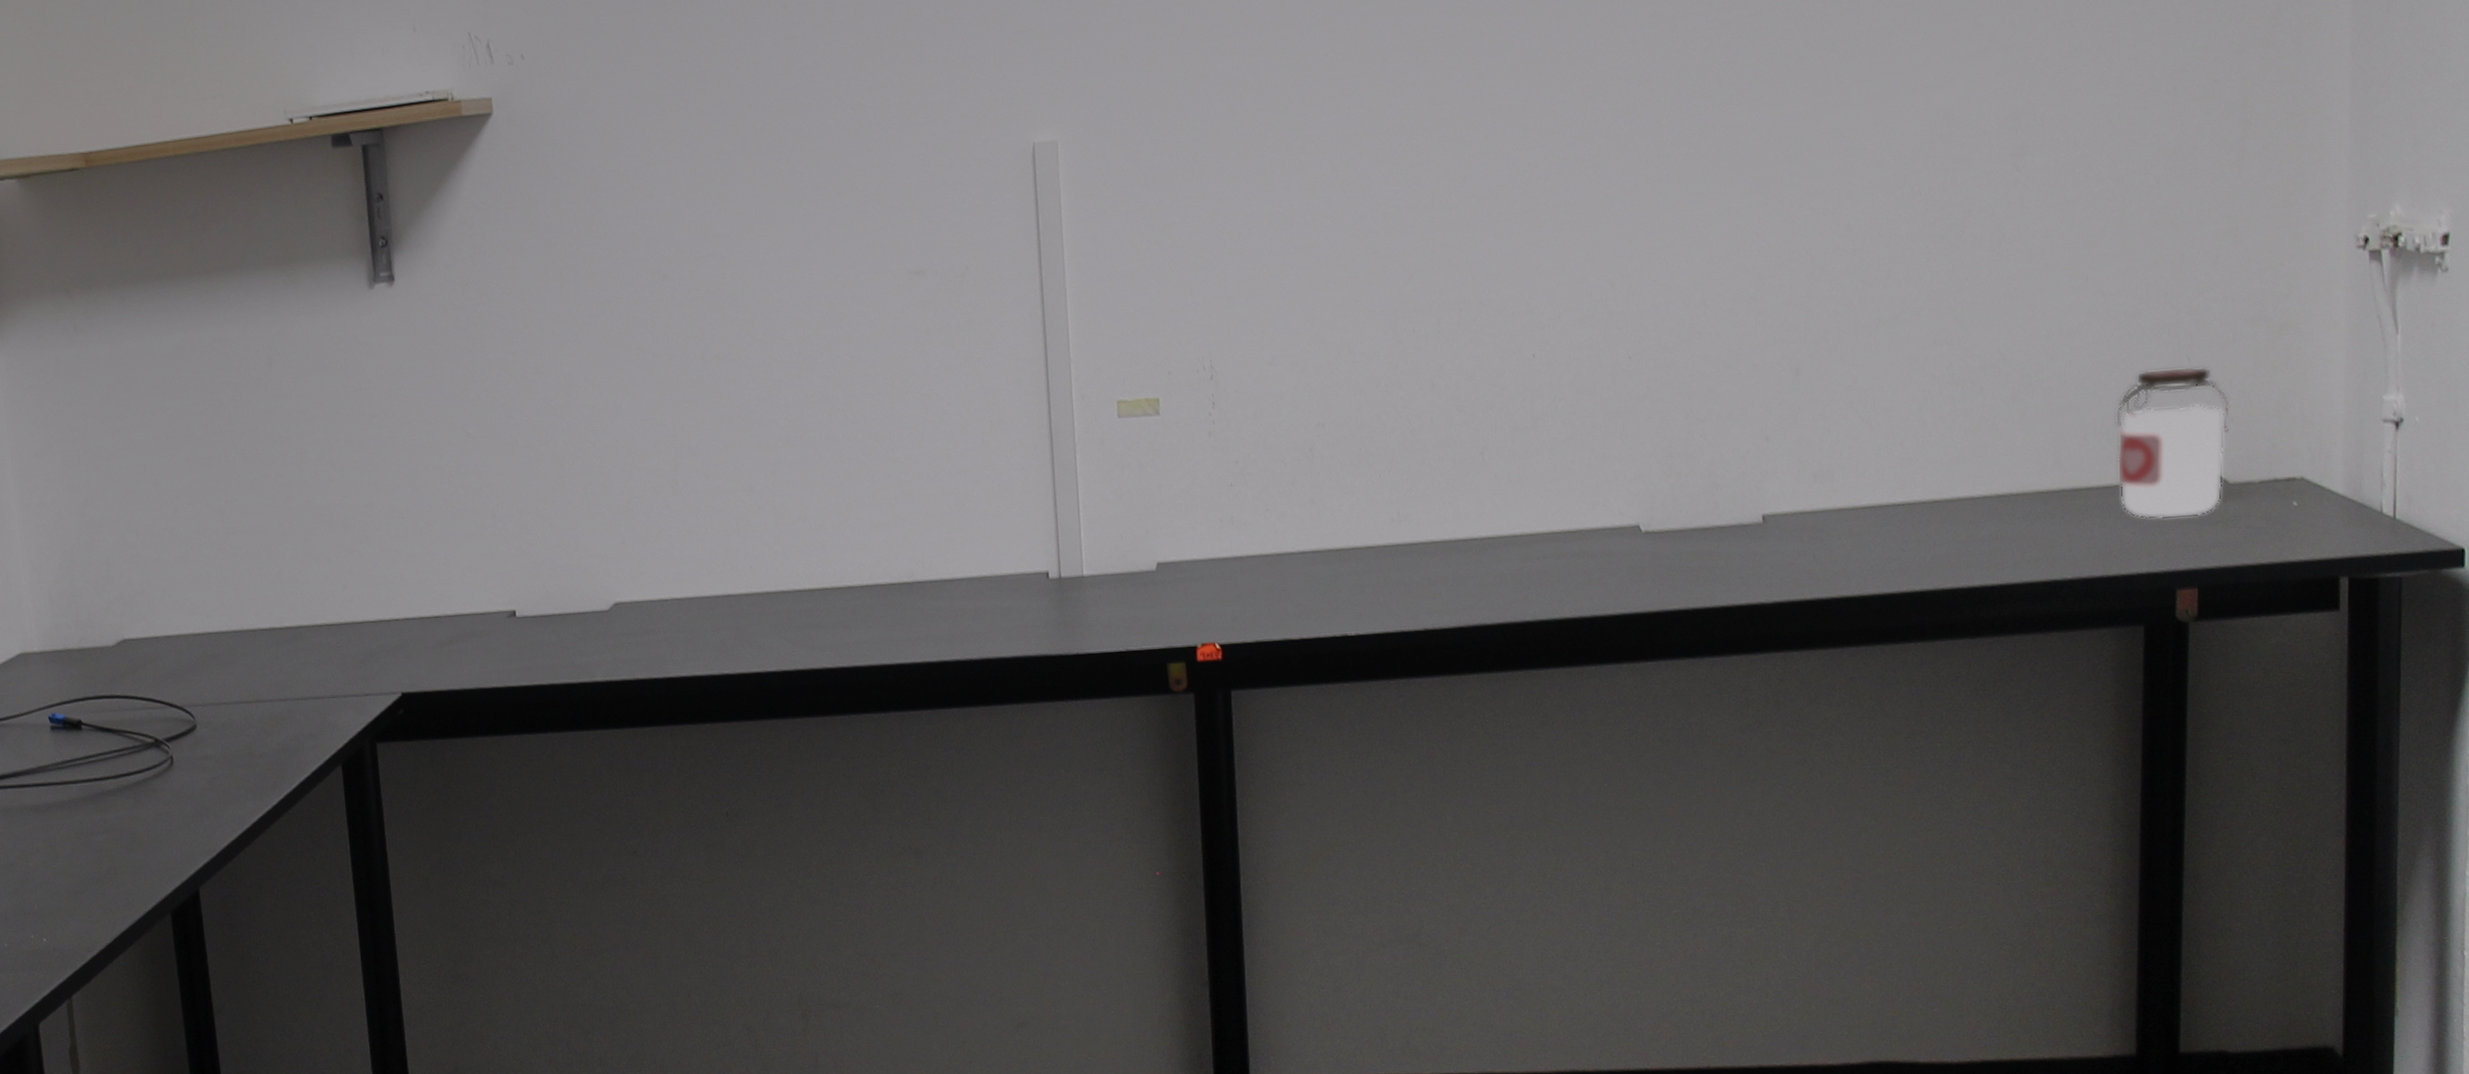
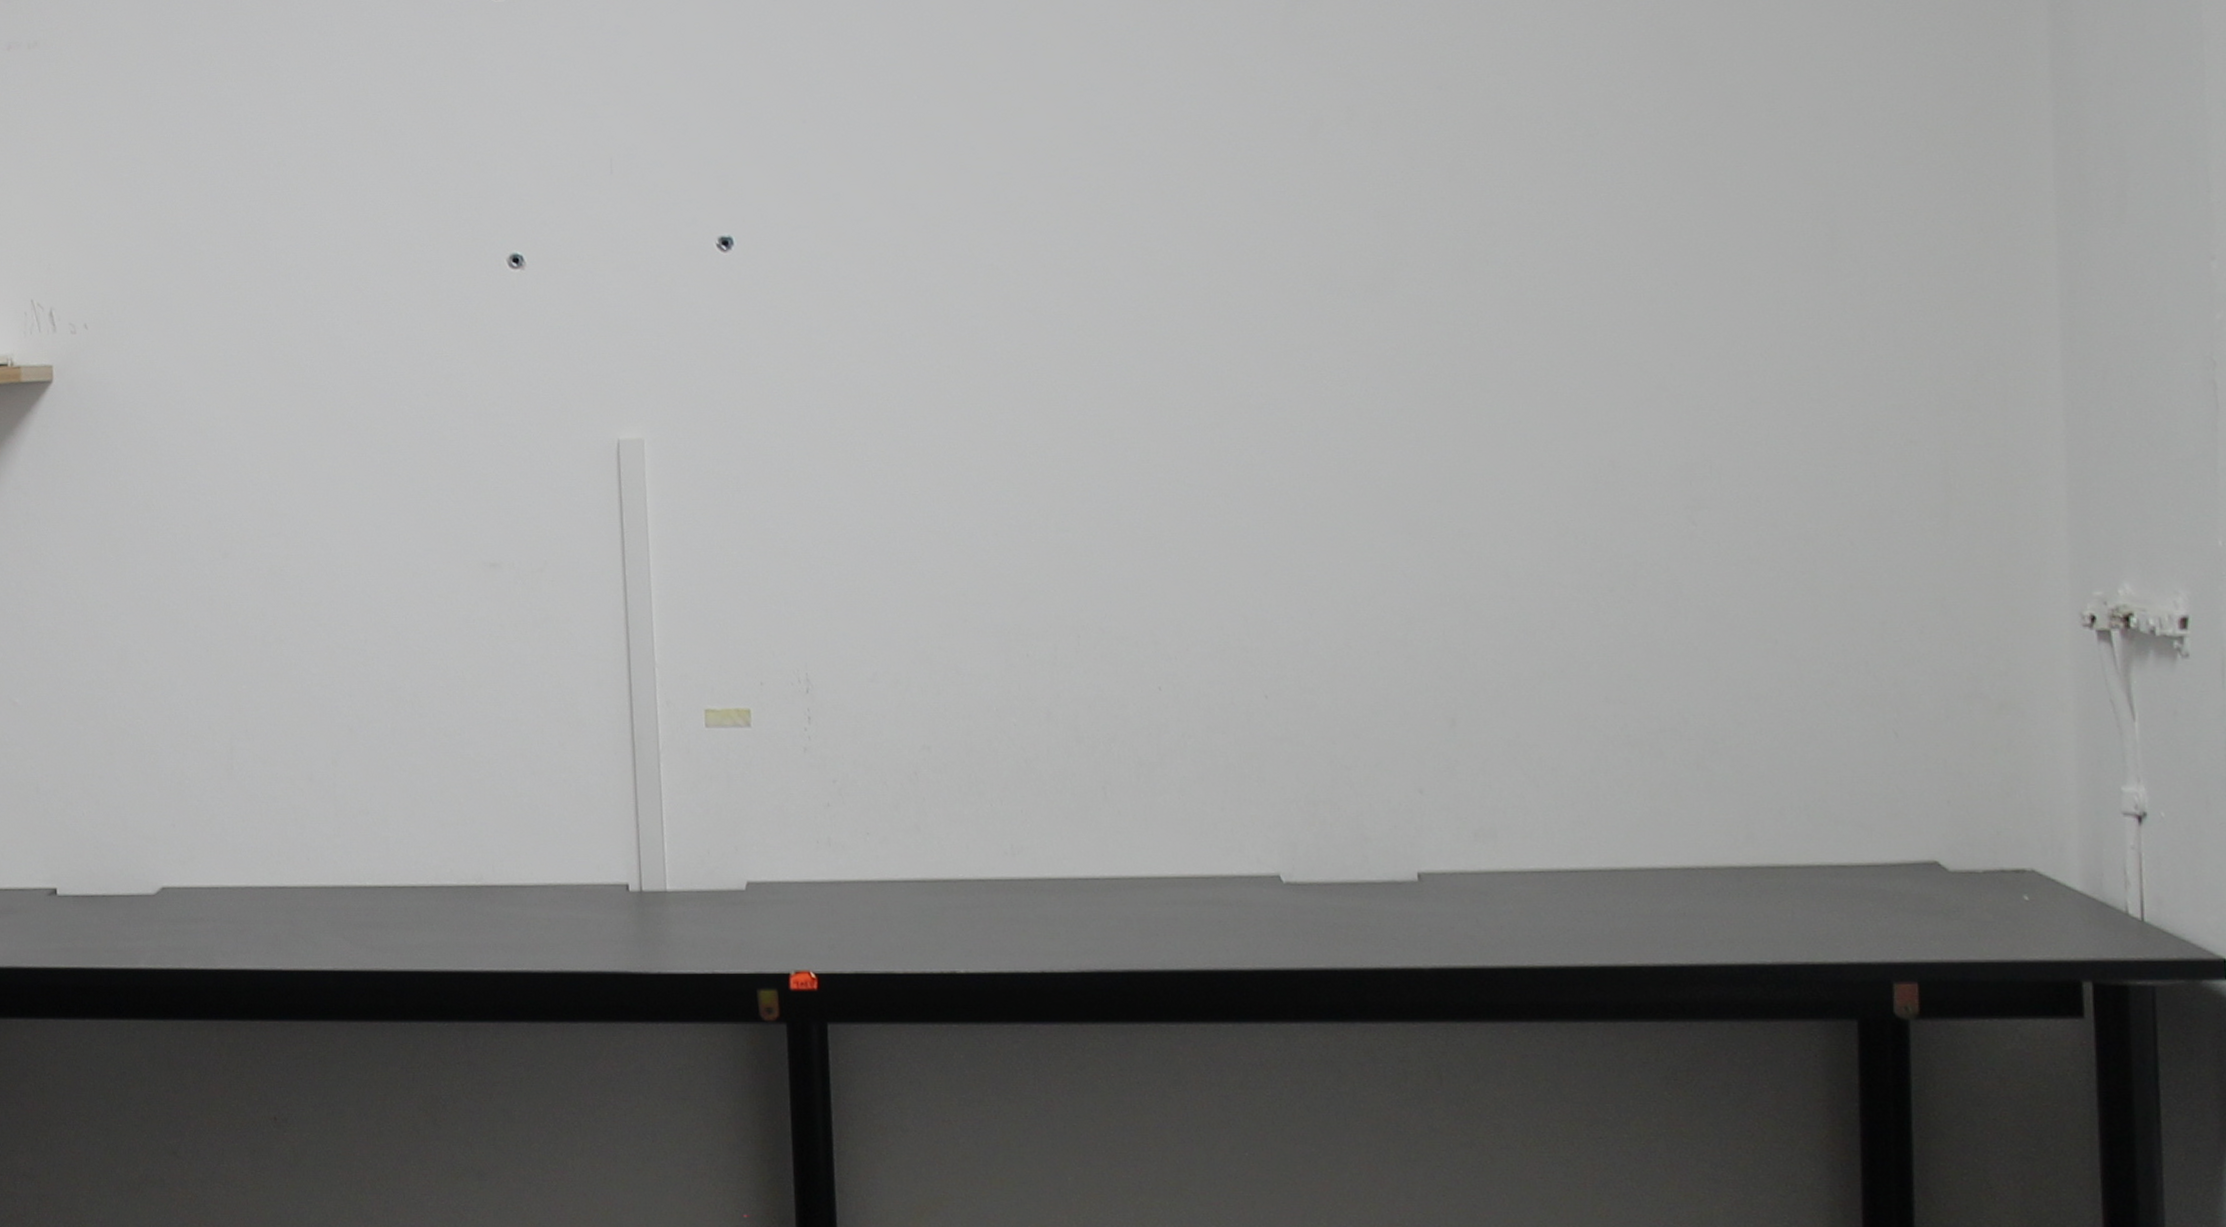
jar: present [2116,366,2229,520] -> none [1816,742,1945,906]

